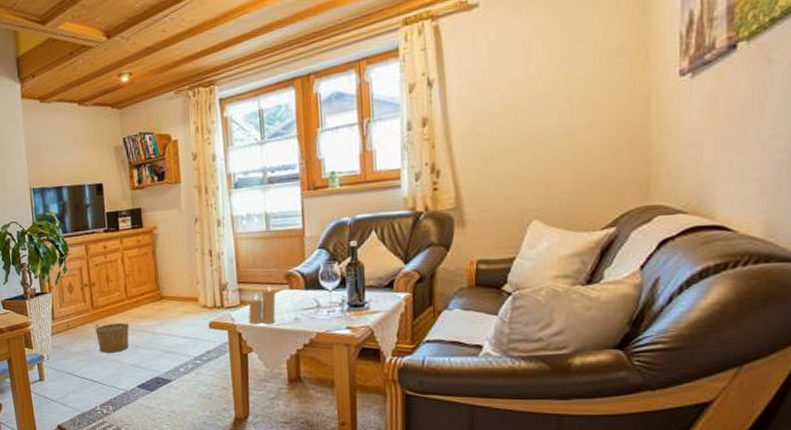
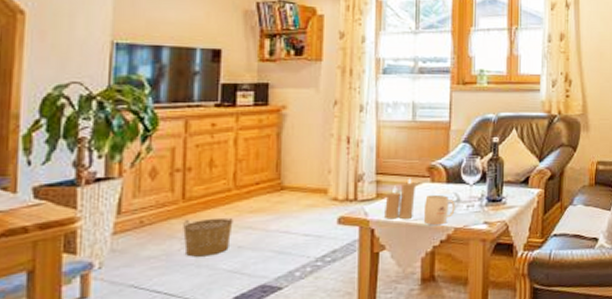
mug: none [284,300,316,331] -> present [423,194,455,226]

